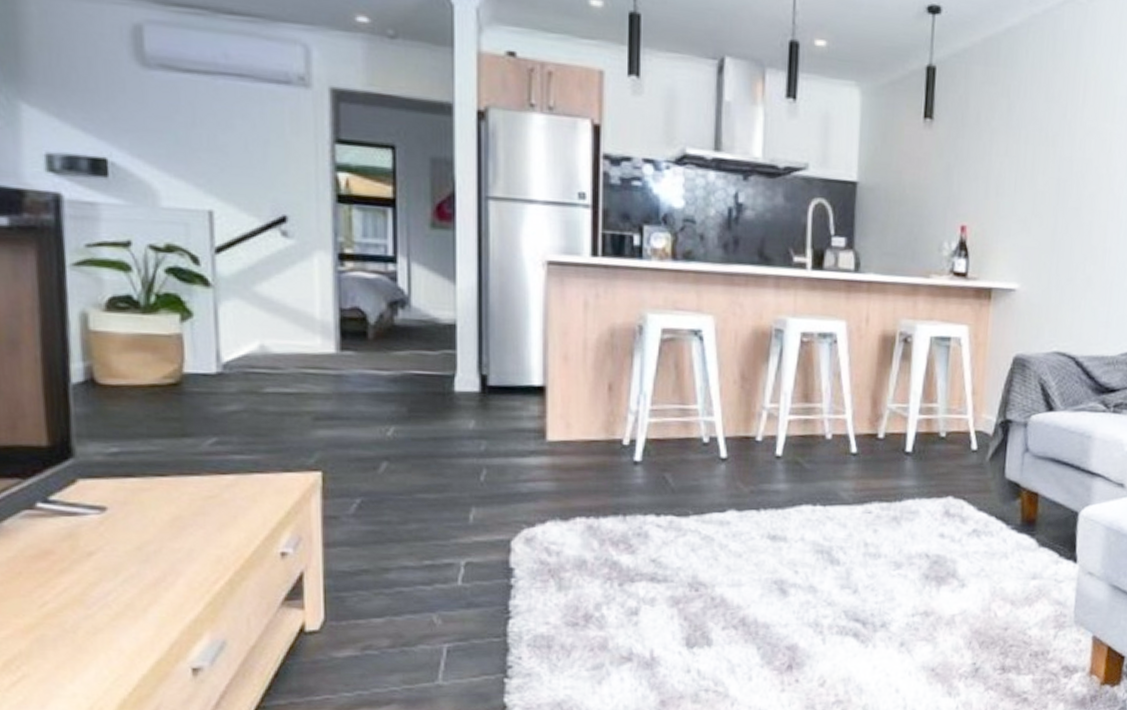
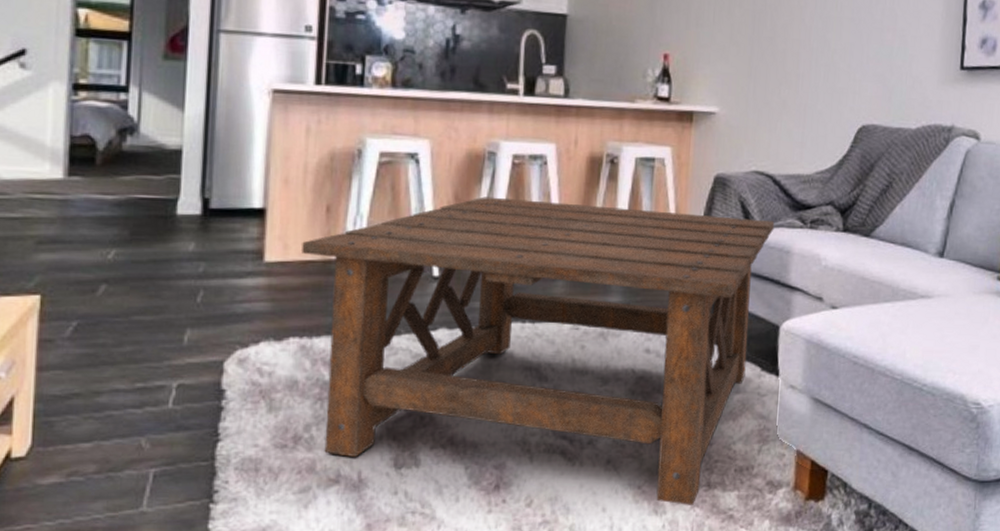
coffee table: none [585,376,1076,688] -> present [302,196,775,505]

